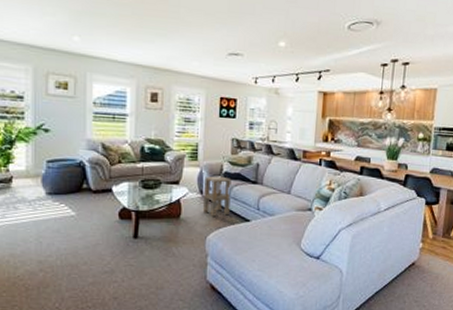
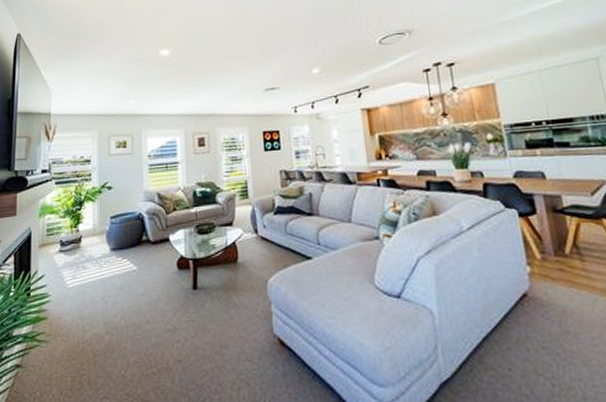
side table: present [203,176,231,216] -> none [258,211,288,257]

